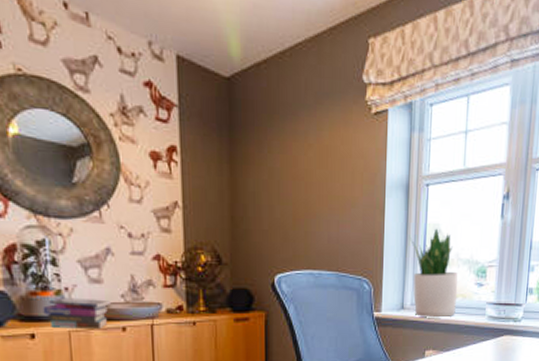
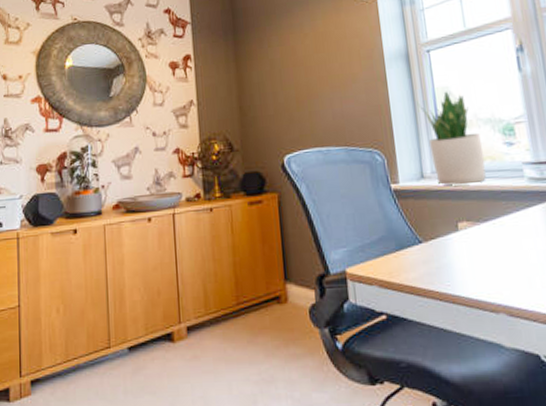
books: present [43,297,112,330] -> none [84,193,140,224]

